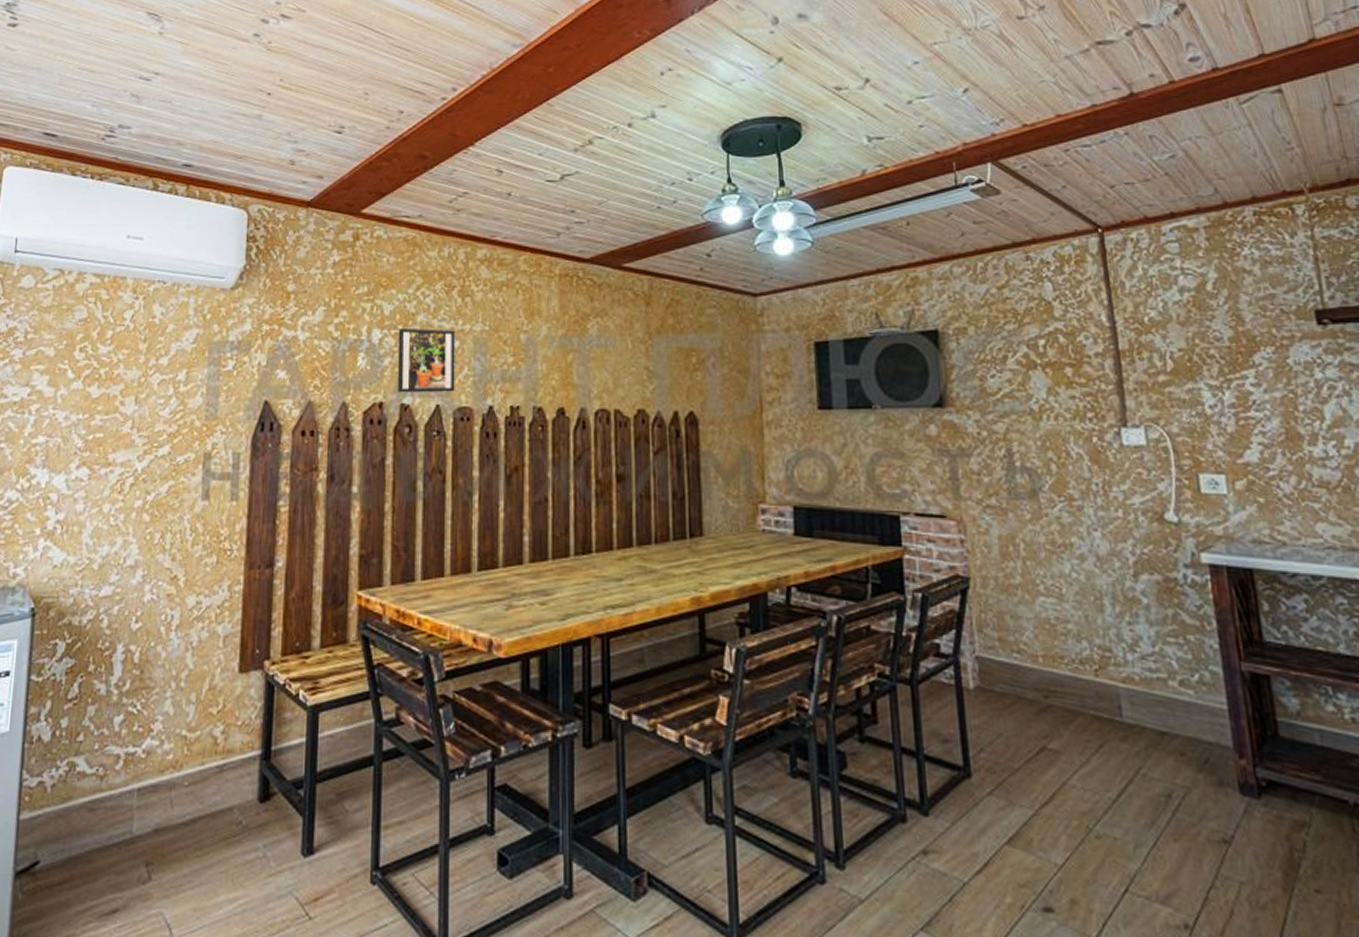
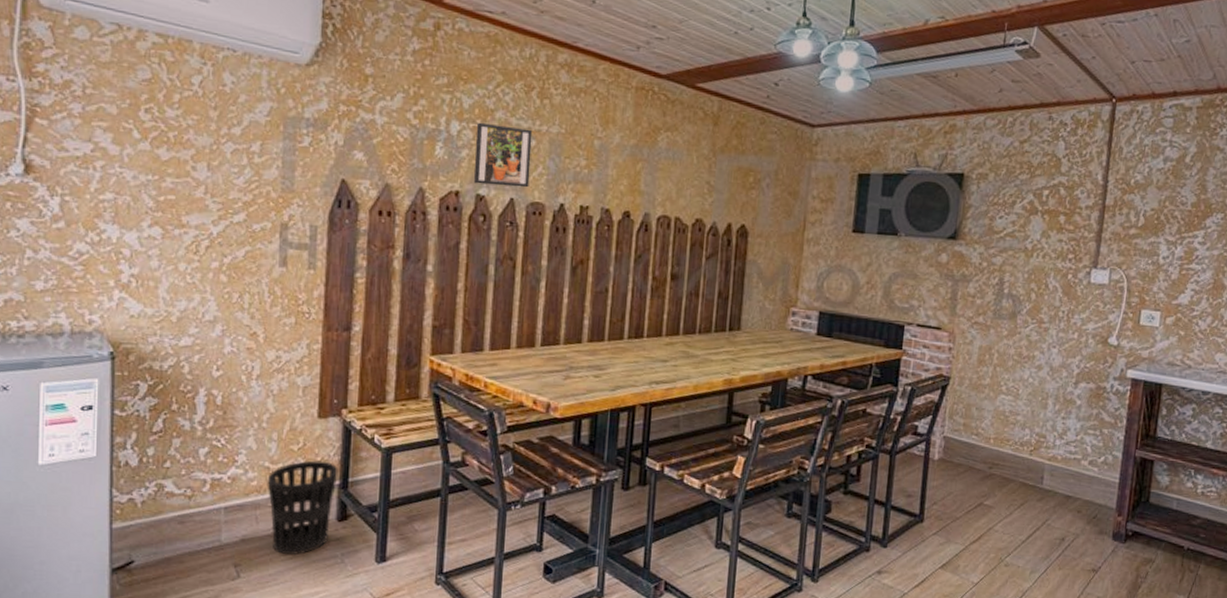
wastebasket: none [183,725,260,848] -> present [267,460,339,555]

